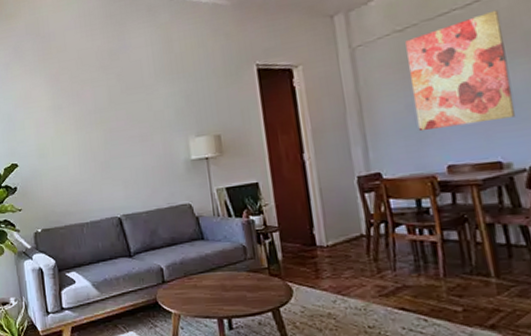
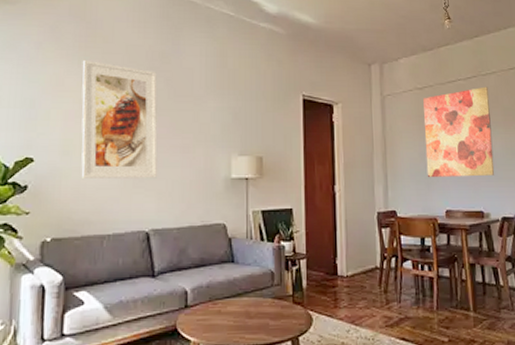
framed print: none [43,69,121,176] -> present [81,59,158,178]

